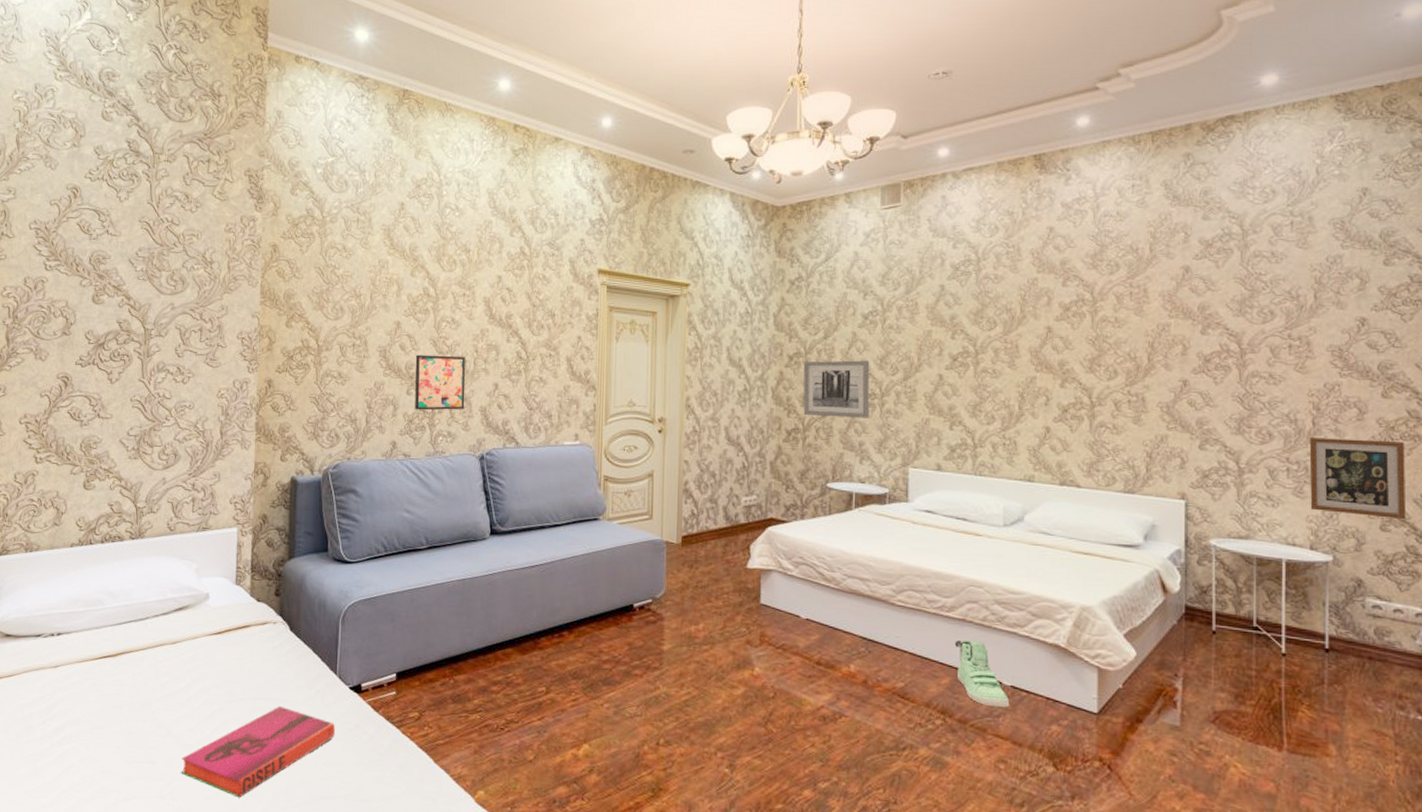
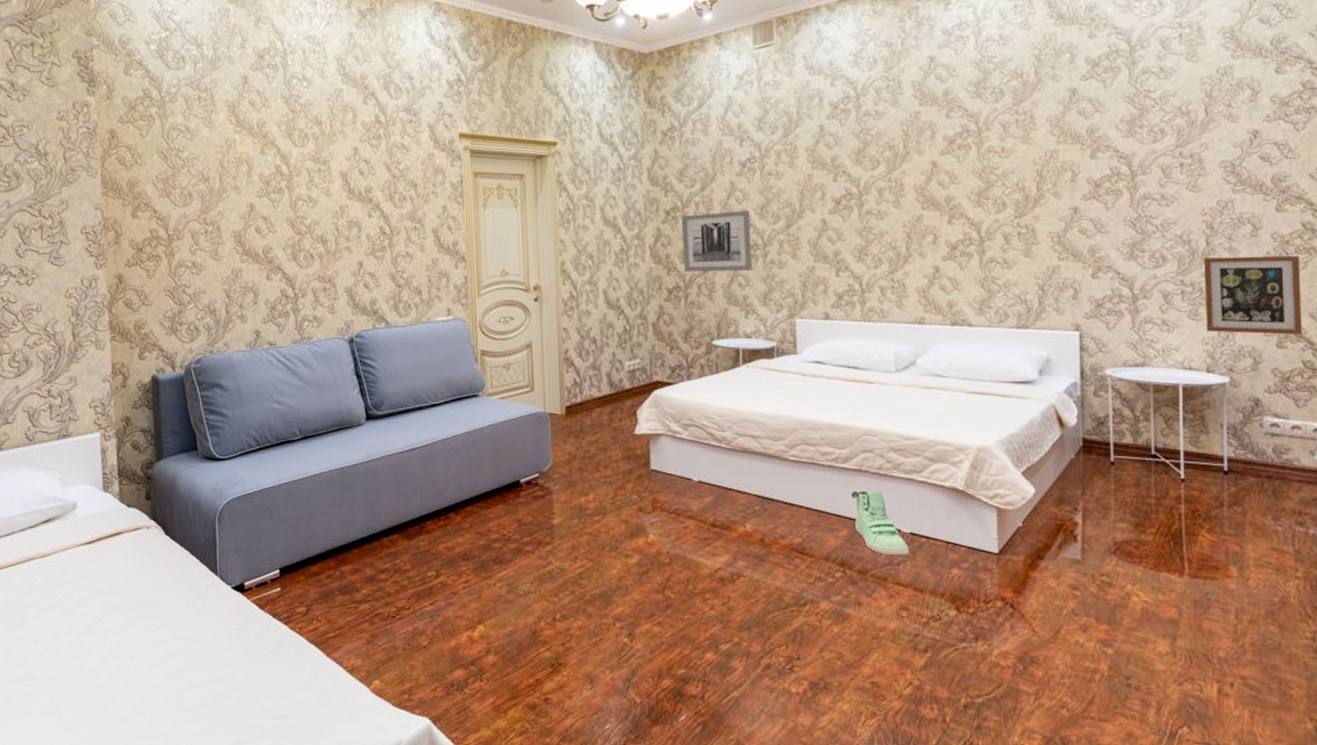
hardback book: present [181,705,335,798] -> none [63,611,221,708]
wall art: present [415,354,466,411] -> none [272,235,329,296]

